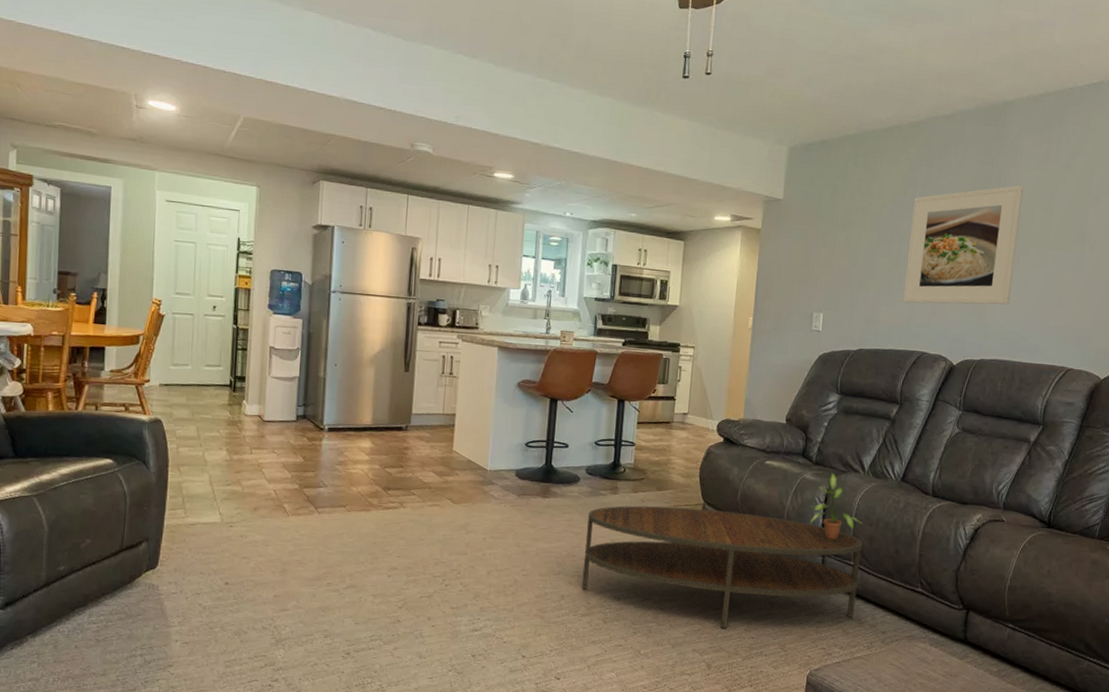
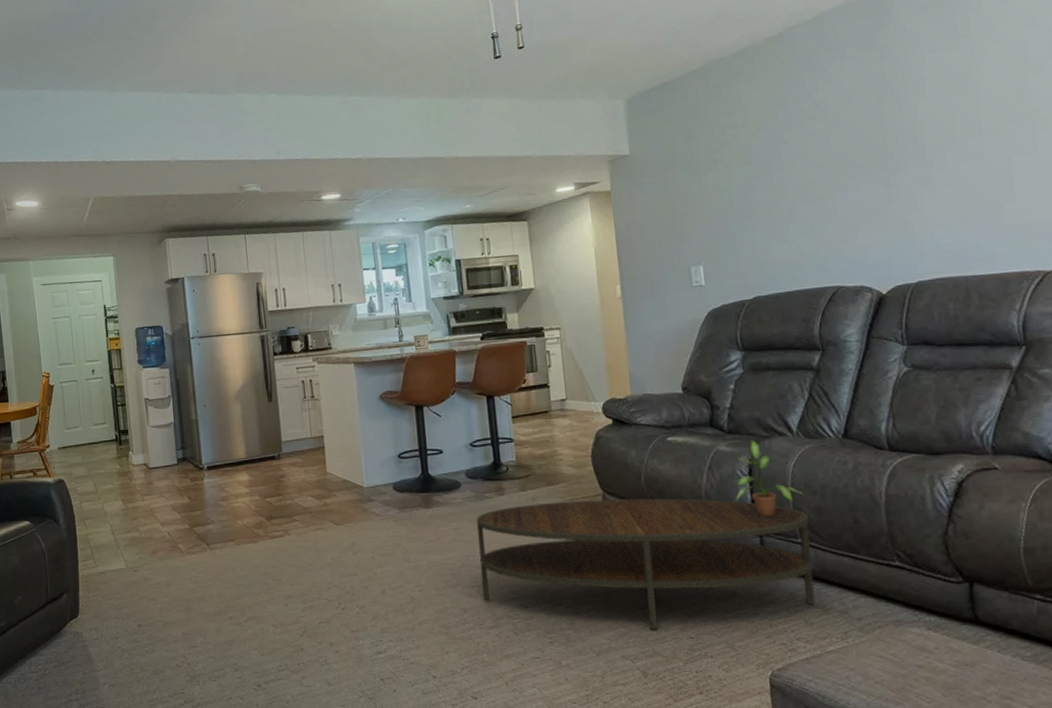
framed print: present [903,184,1024,305] -> none [789,72,943,236]

